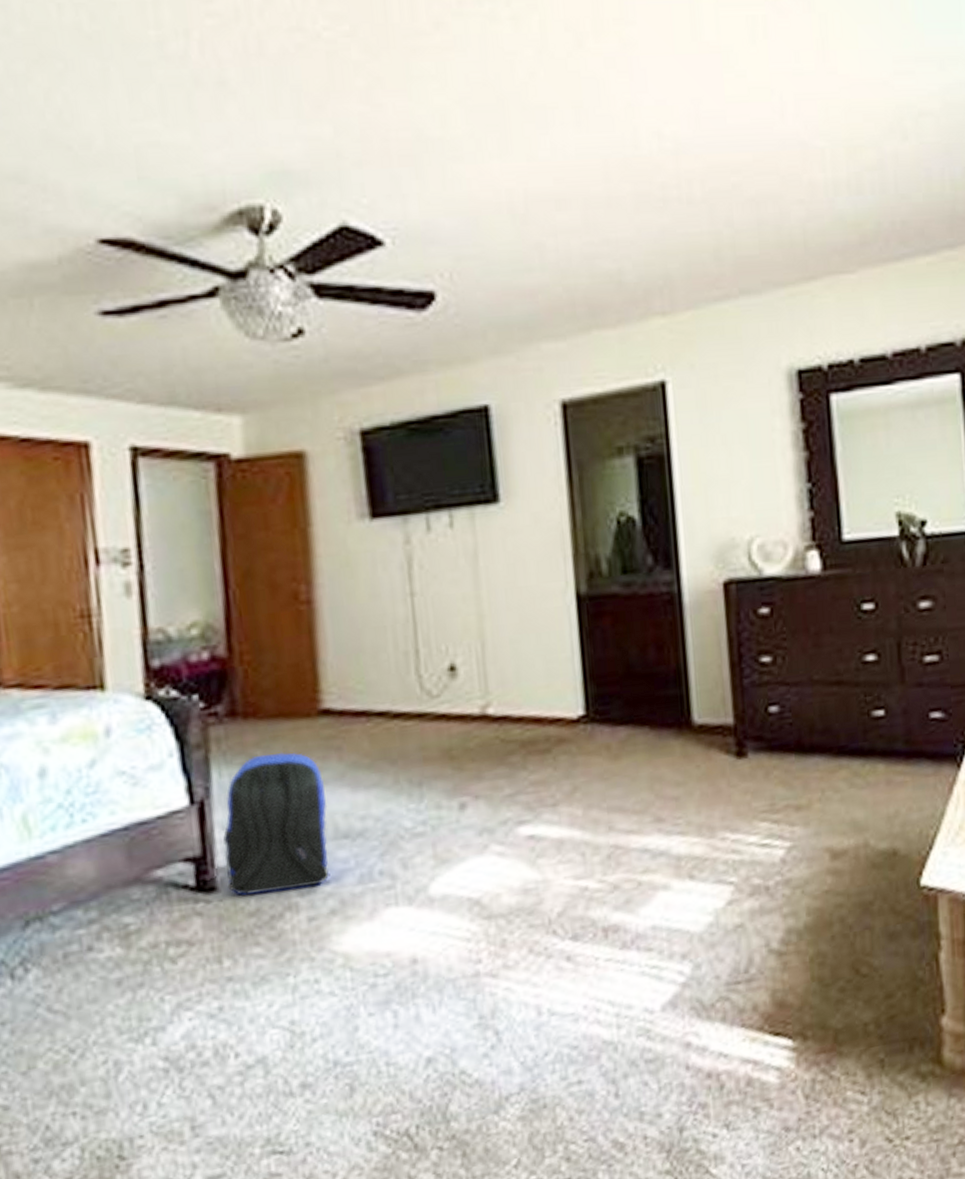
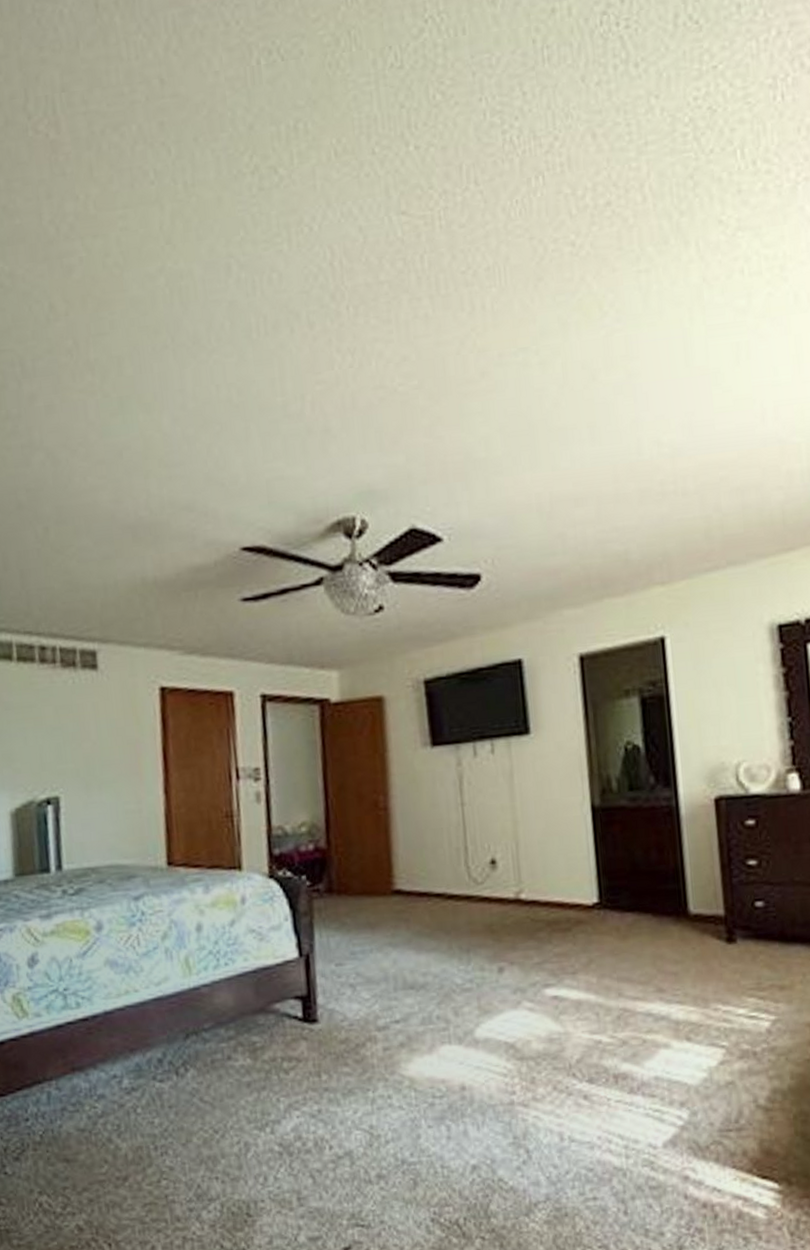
backpack: present [223,752,330,896] -> none [322,921,400,1028]

